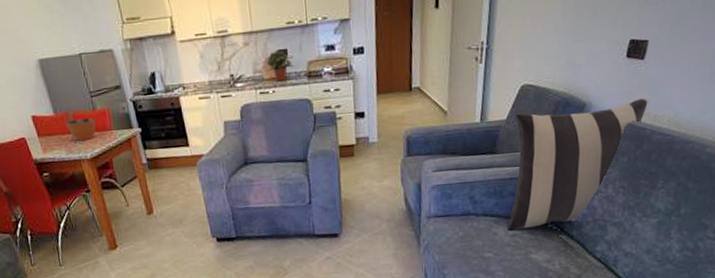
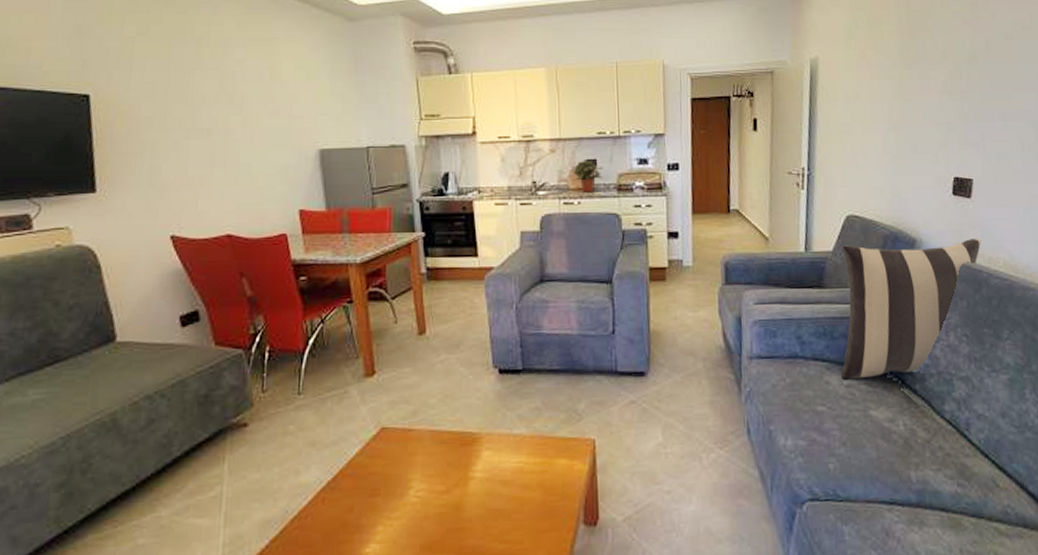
bowl: present [66,118,97,141] -> none [339,217,373,241]

